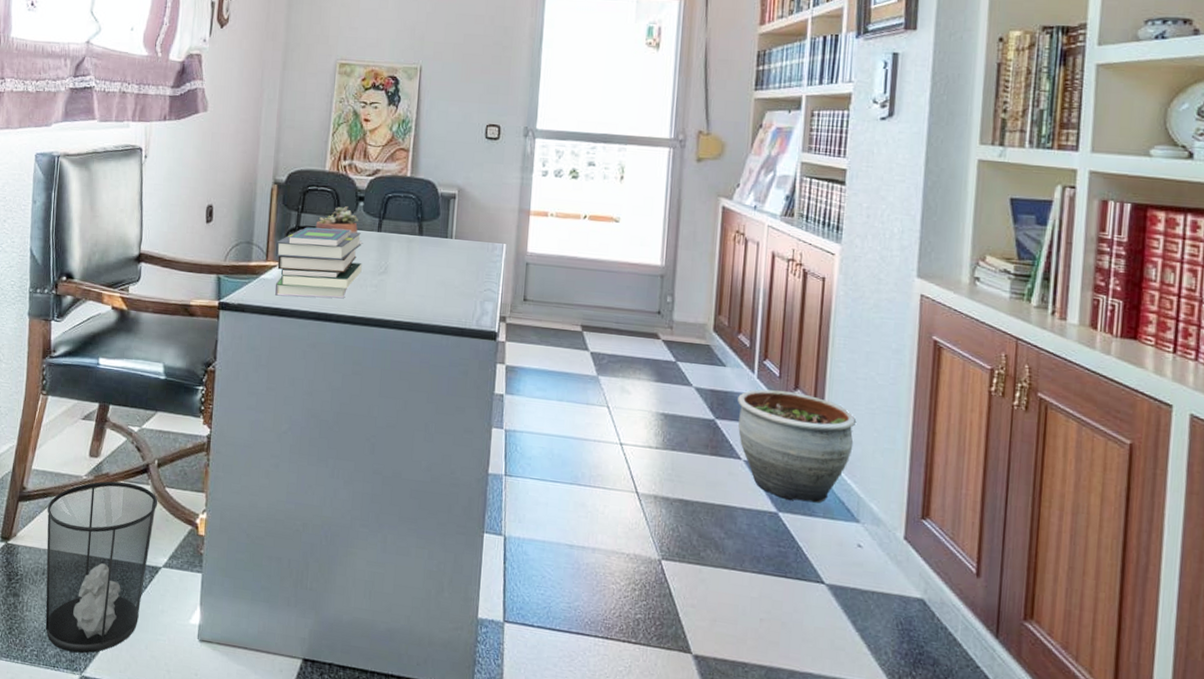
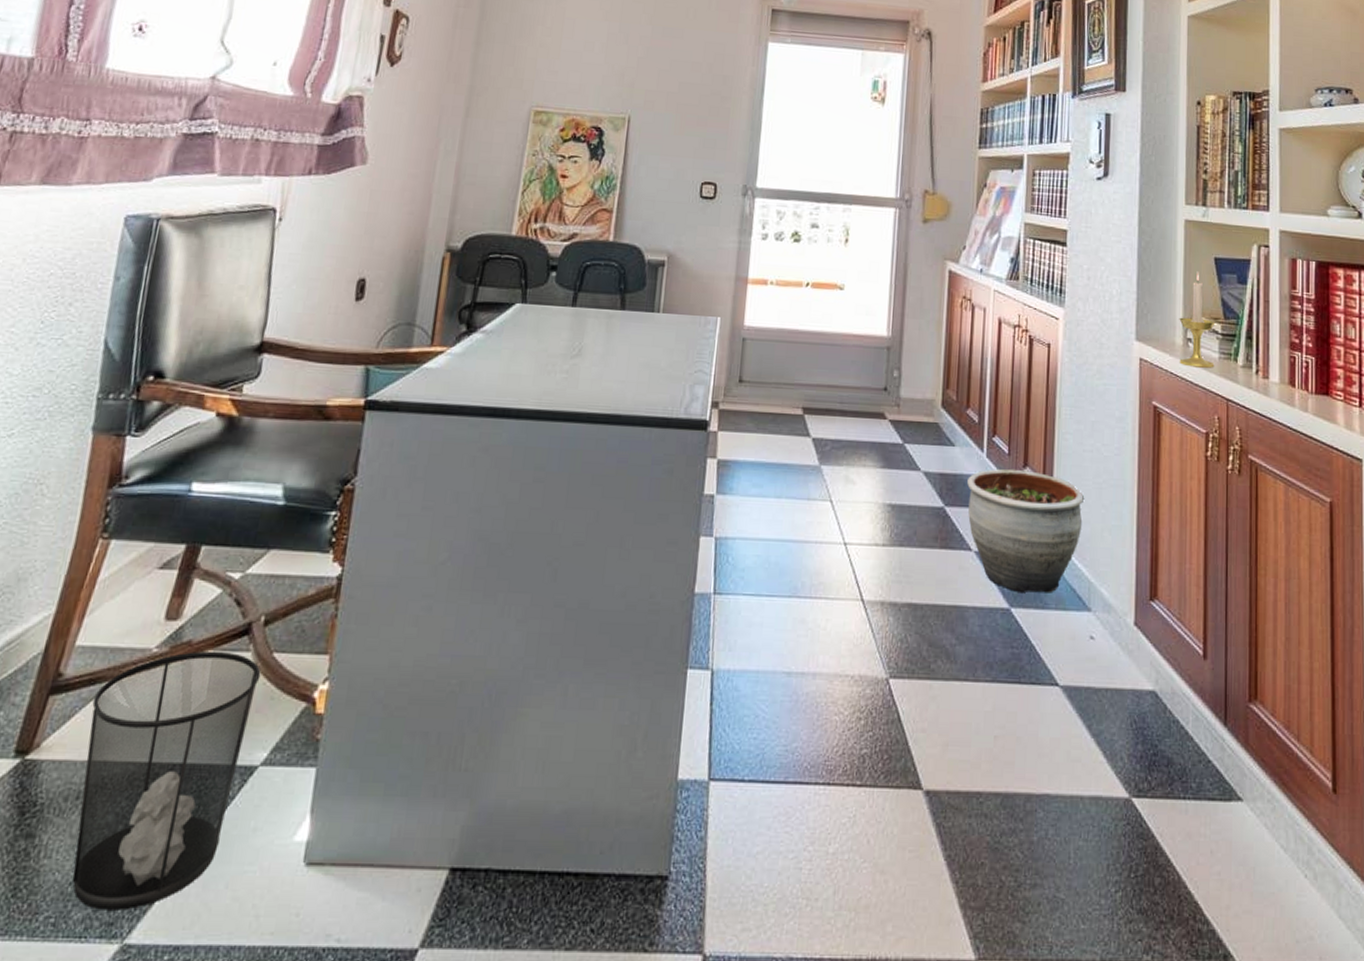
books: present [274,227,362,299] -> none [439,303,551,390]
succulent plant: present [315,206,362,245] -> none [495,277,553,323]
candlestick: none [964,211,1008,307] -> present [1179,271,1216,368]

